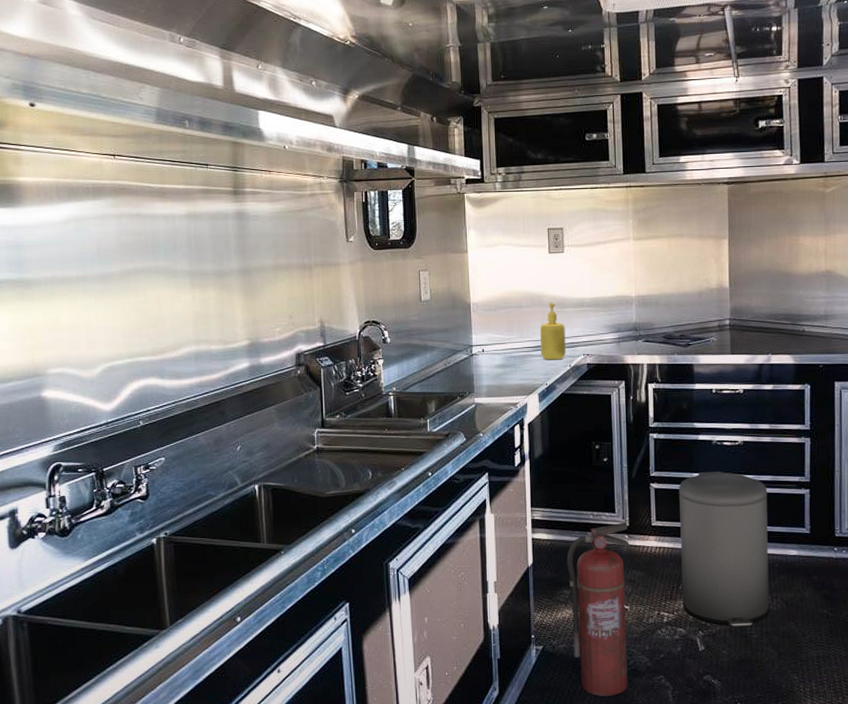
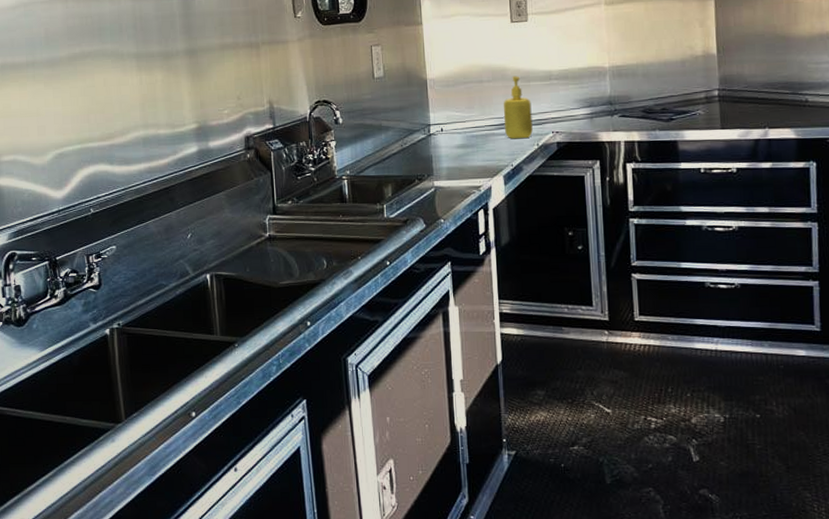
fire extinguisher: present [567,522,631,697] -> none [539,316,613,510]
pedal bin: present [678,472,770,627] -> none [664,261,775,436]

